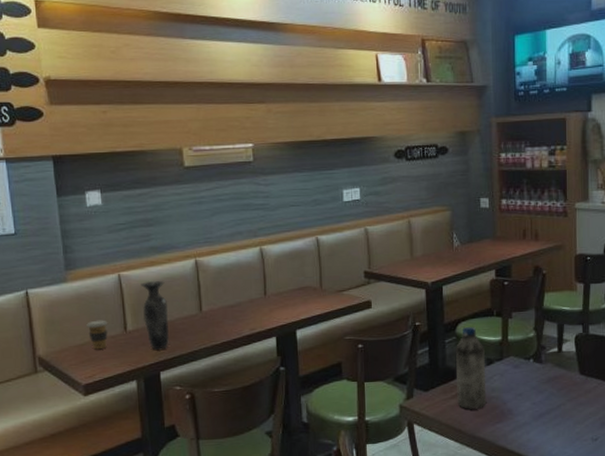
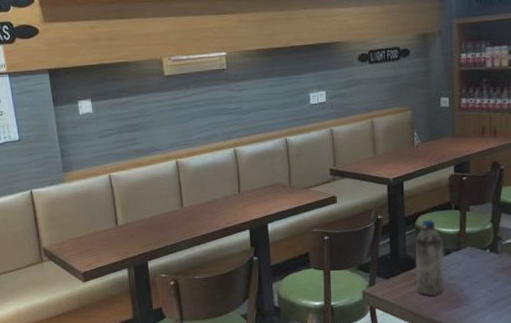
coffee cup: present [86,320,108,350] -> none [83,215,102,242]
vase: present [140,281,169,350] -> none [128,180,155,242]

